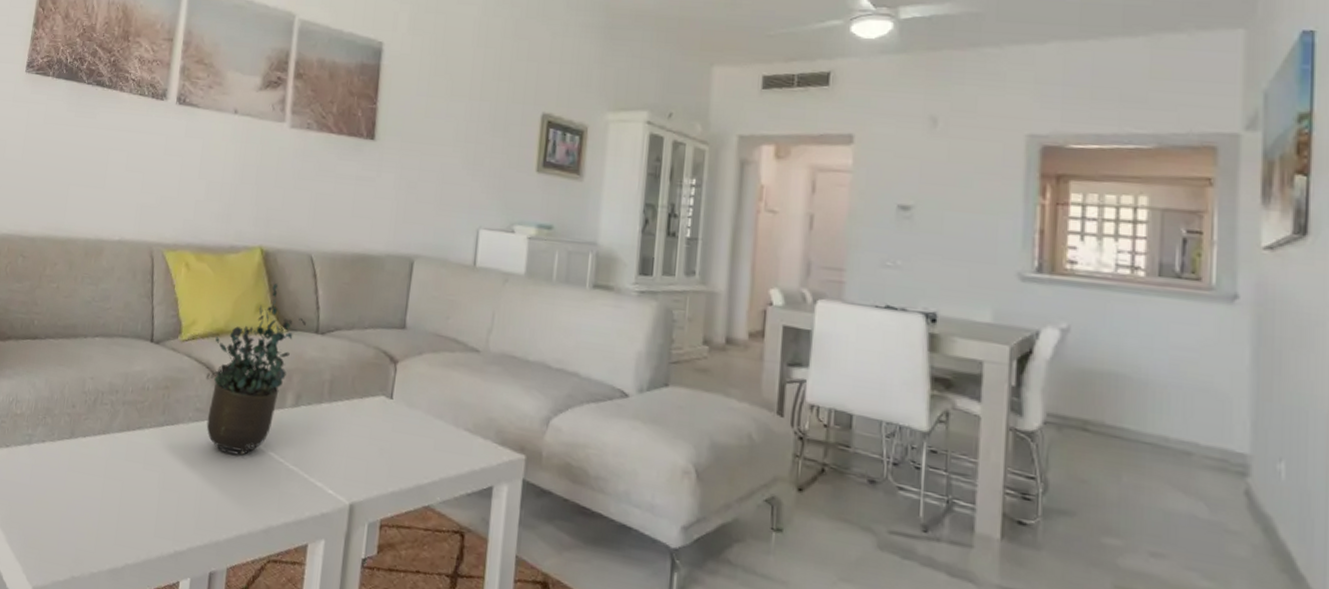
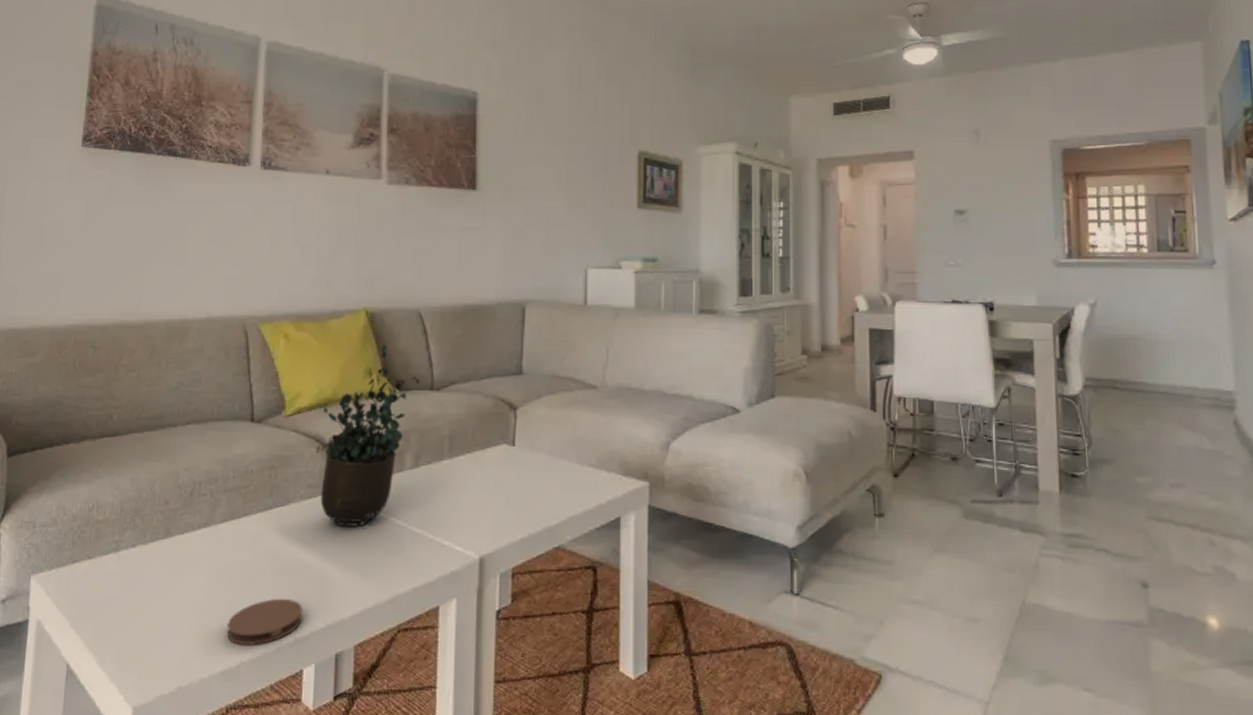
coaster: none [116,510,184,551] -> present [227,598,303,645]

